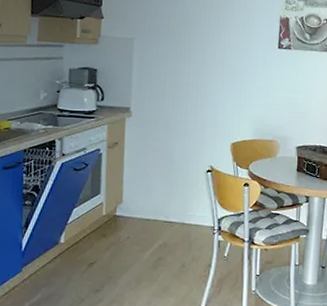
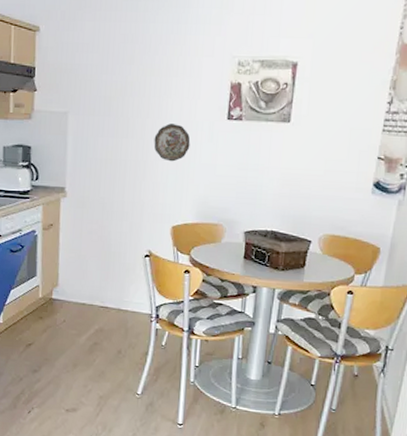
decorative plate: none [213,51,247,85] -> present [154,123,191,162]

